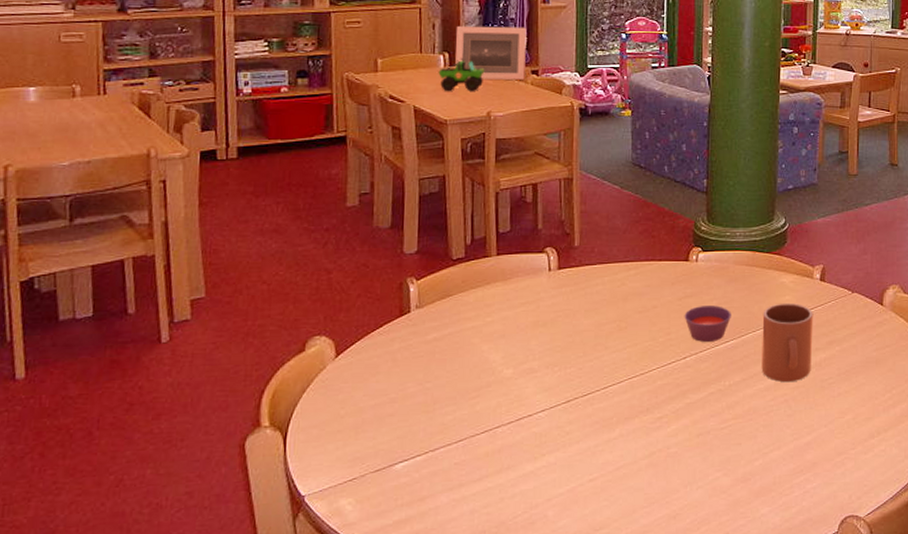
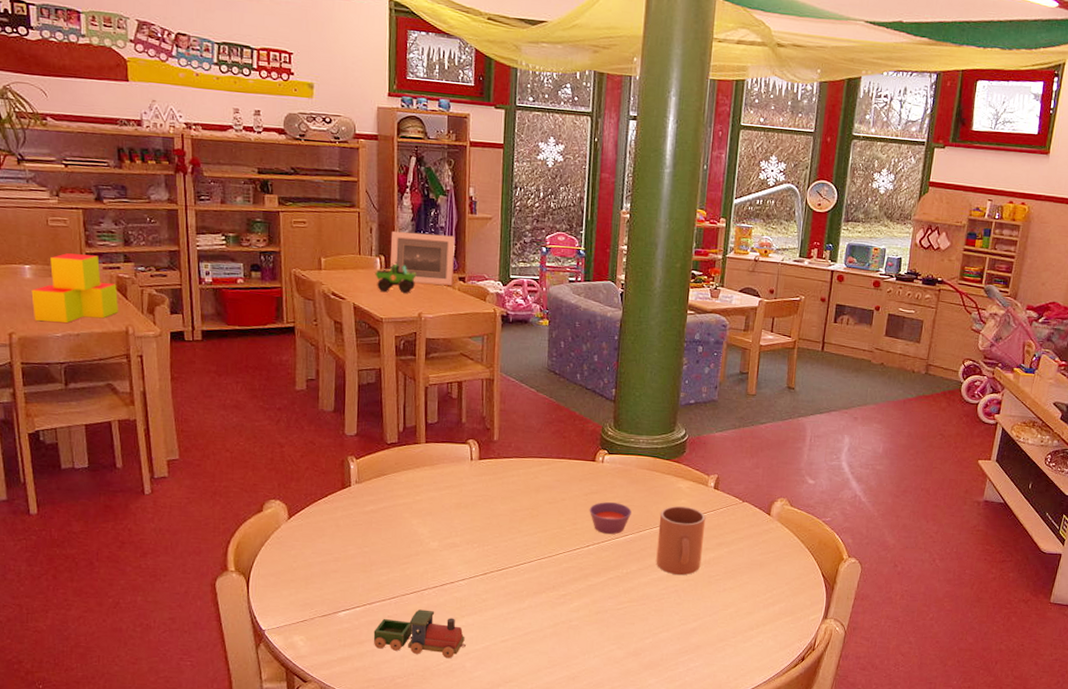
toy blocks: none [35,71,140,150] -> present [31,253,119,324]
toy train: none [437,451,547,509] -> present [373,609,466,659]

